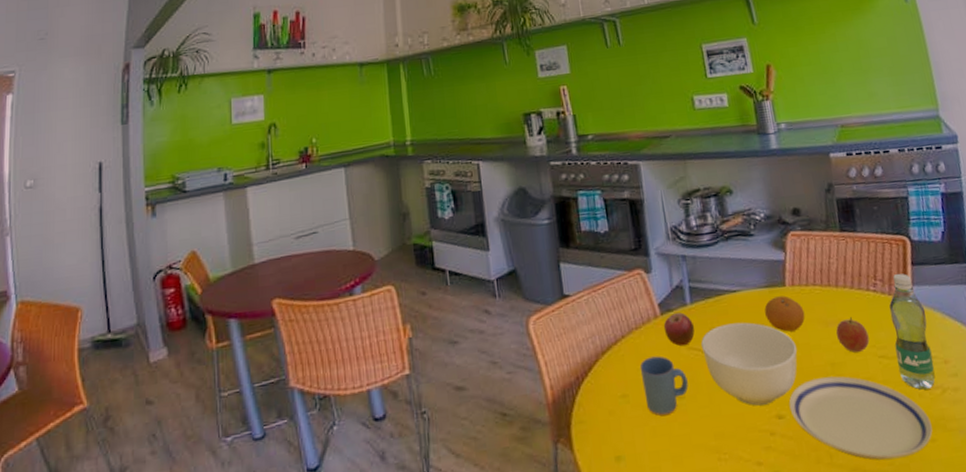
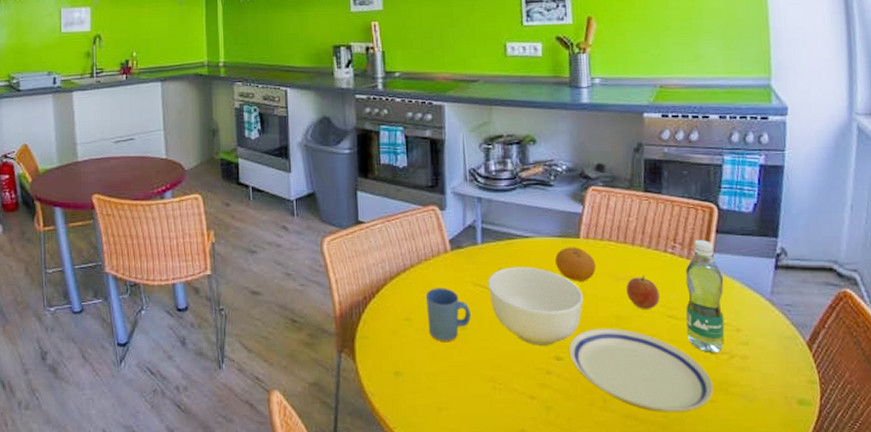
fruit: present [663,312,695,346] -> none [452,251,483,282]

